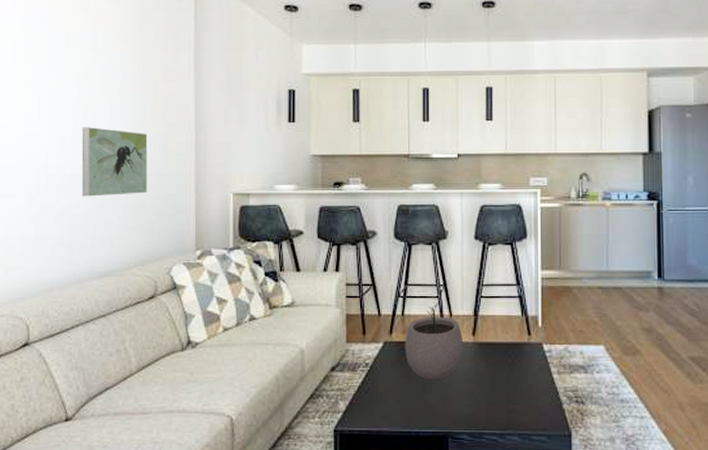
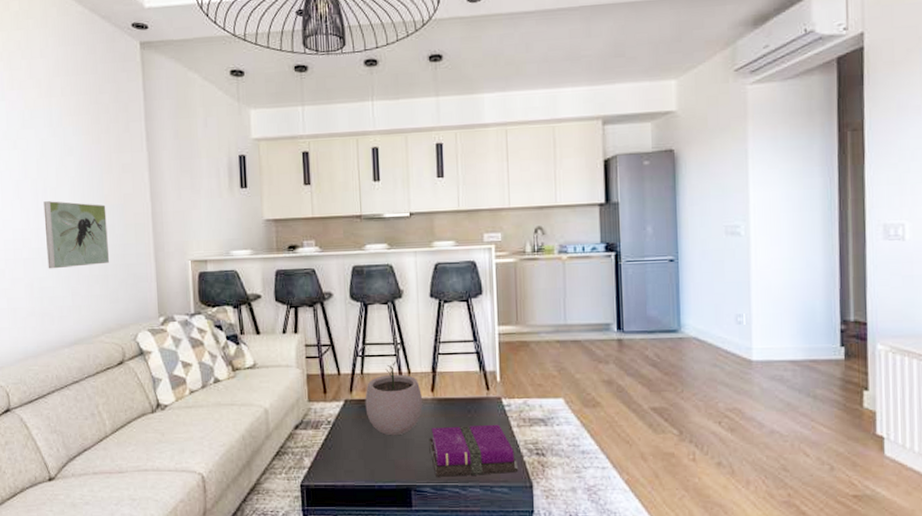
hardback book: none [468,370,558,424] -> present [429,424,519,477]

